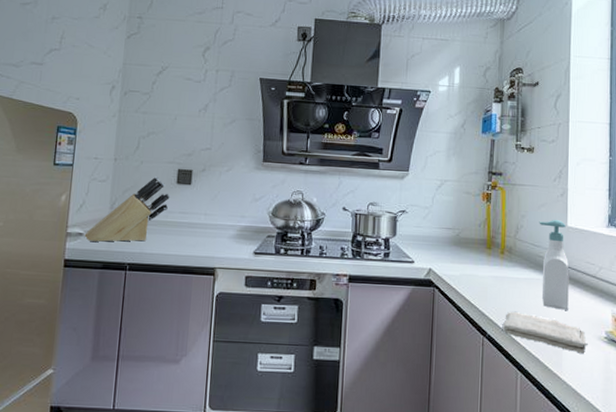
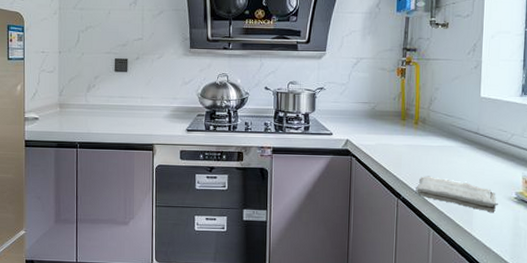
knife block: present [84,176,170,243] -> none [39,66,109,125]
soap bottle: present [539,220,569,310] -> none [452,91,482,174]

